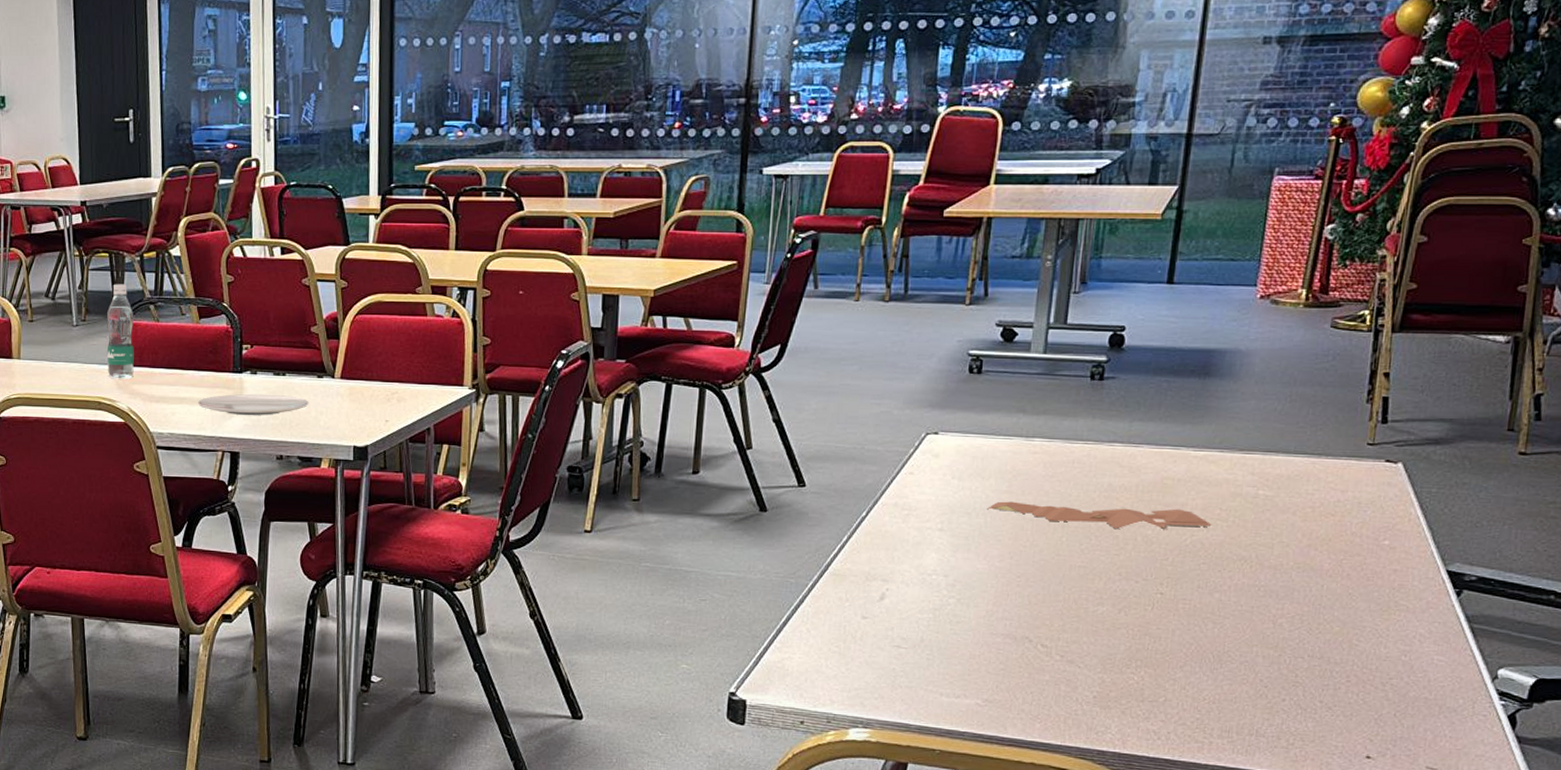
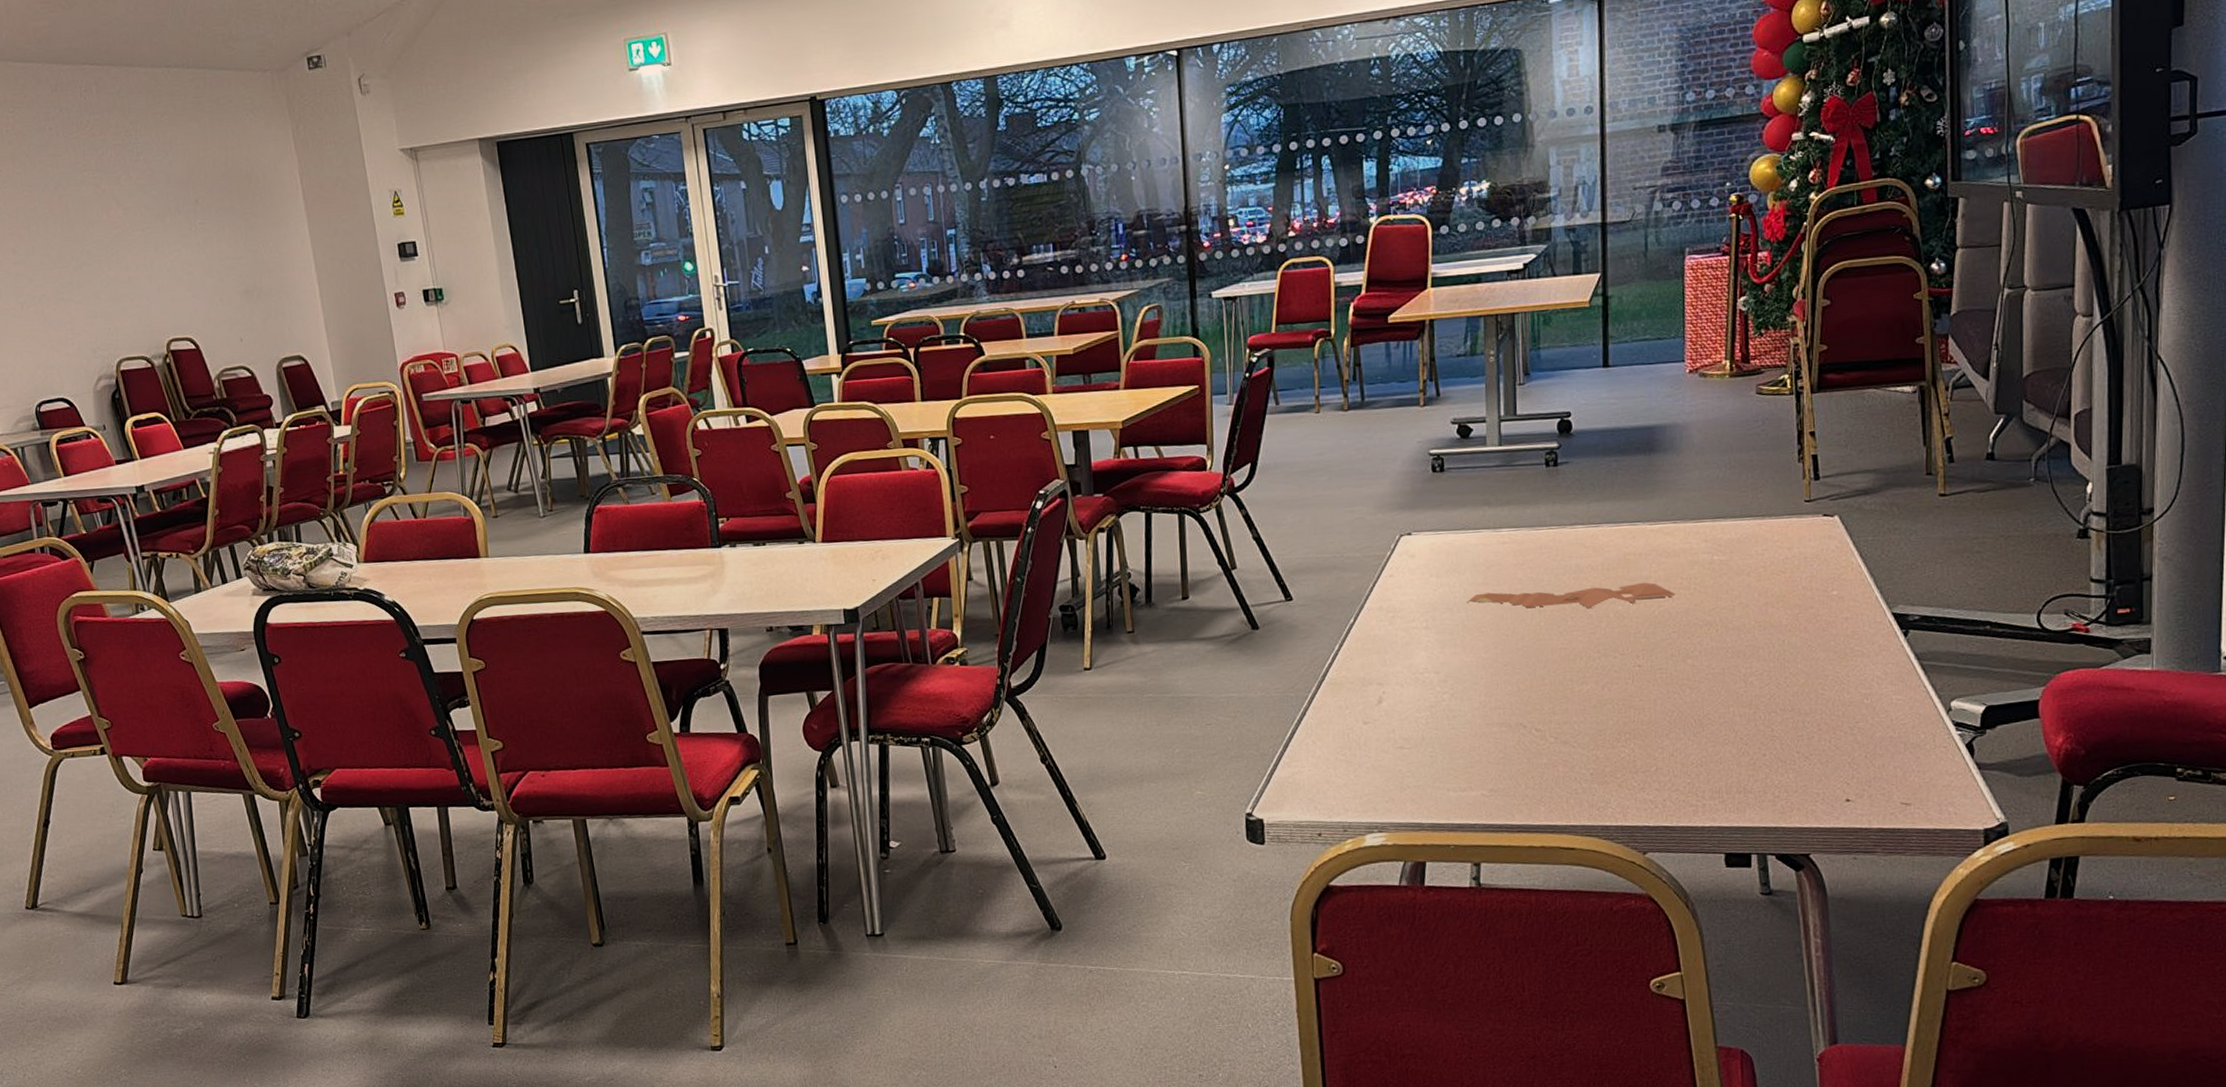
bottle: present [106,284,134,380] -> none [574,468,609,569]
plate: present [198,393,309,415] -> none [679,565,793,591]

